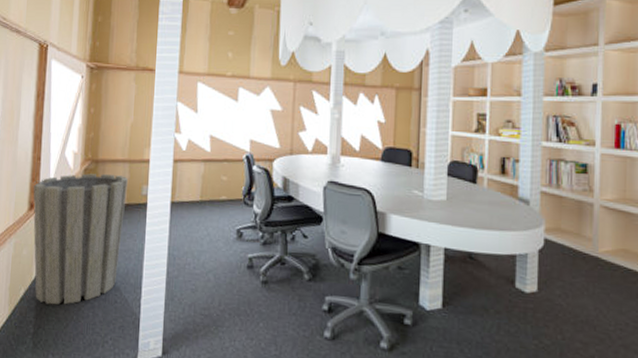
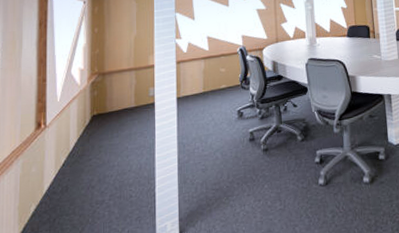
trash can: present [33,173,128,305] -> none [39,82,135,215]

